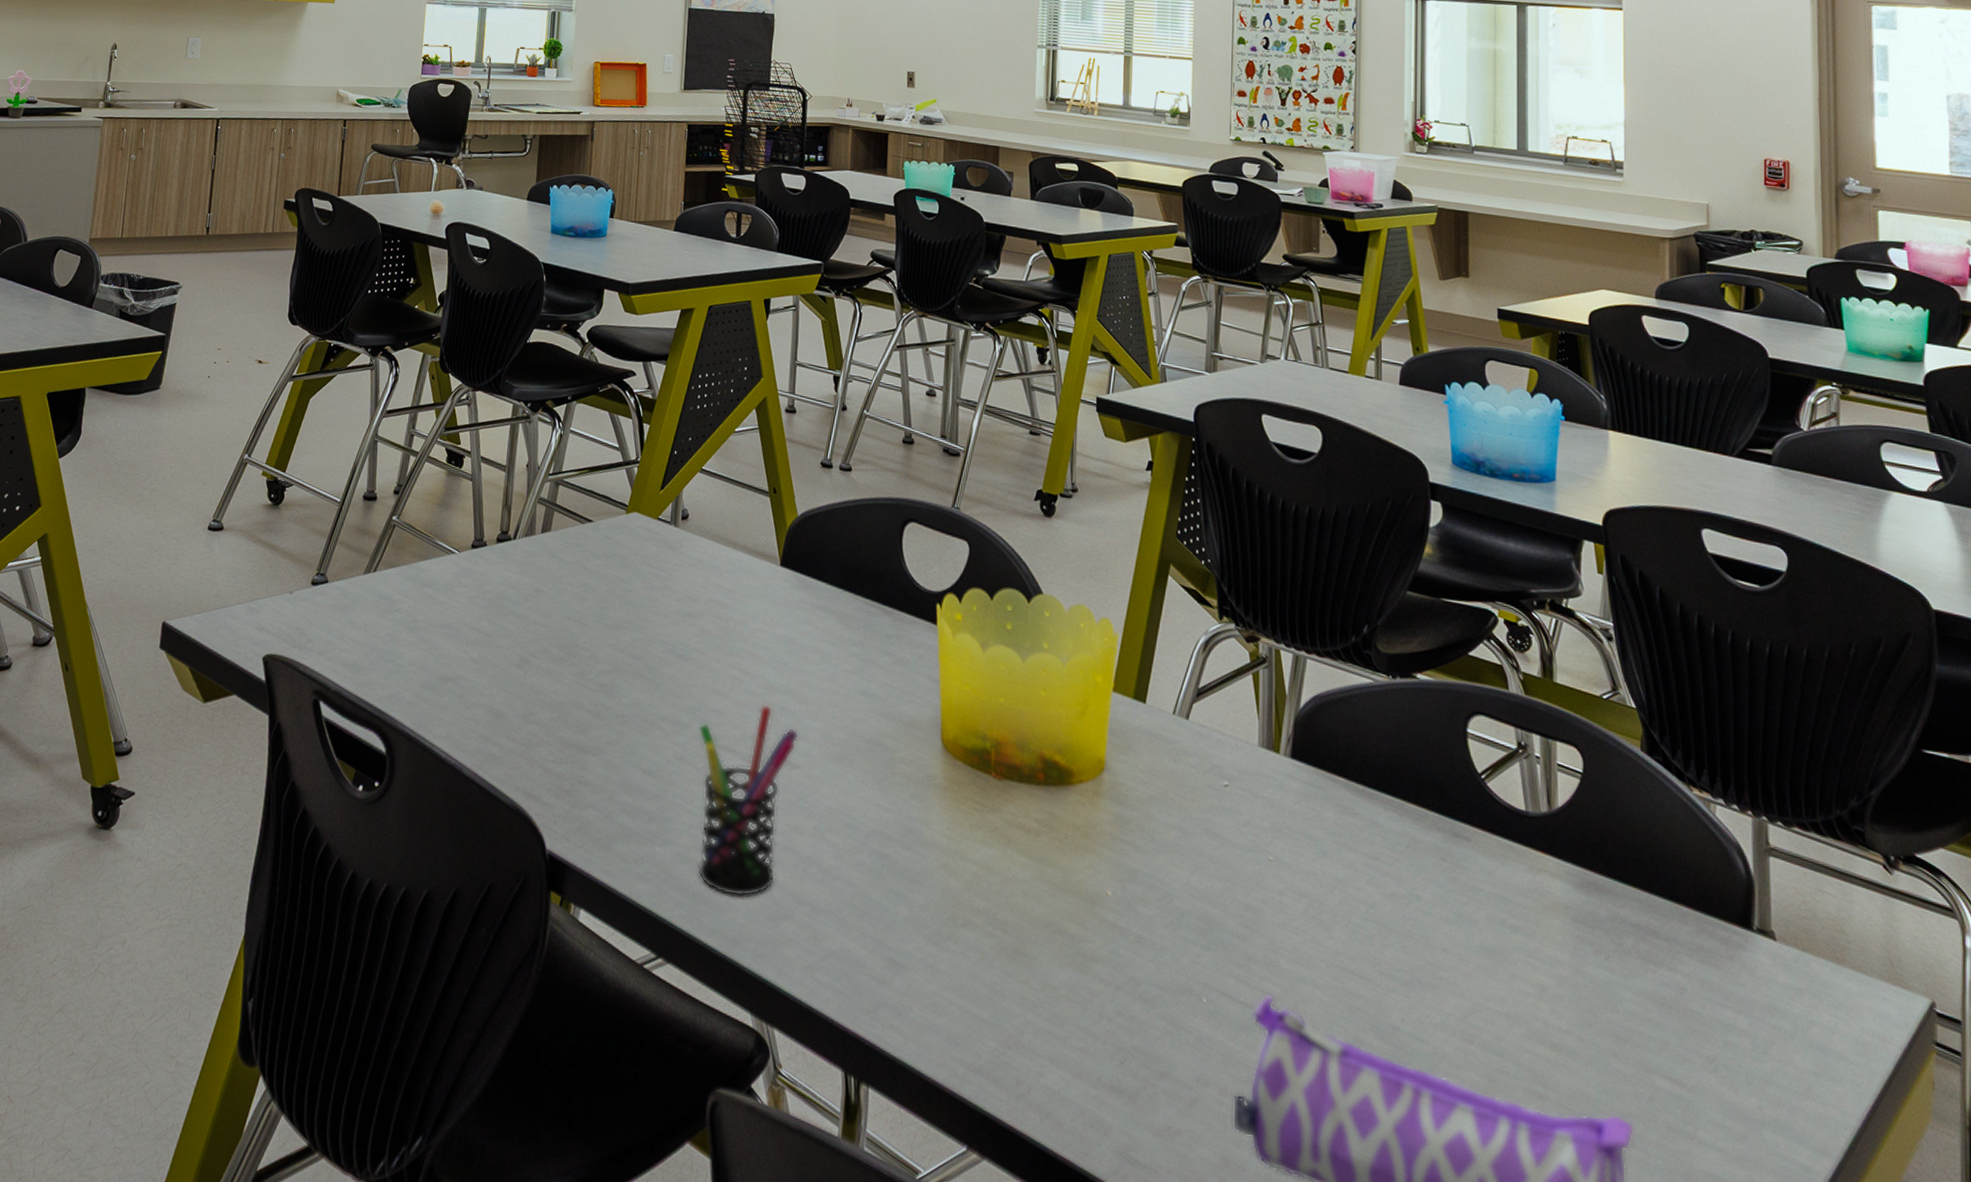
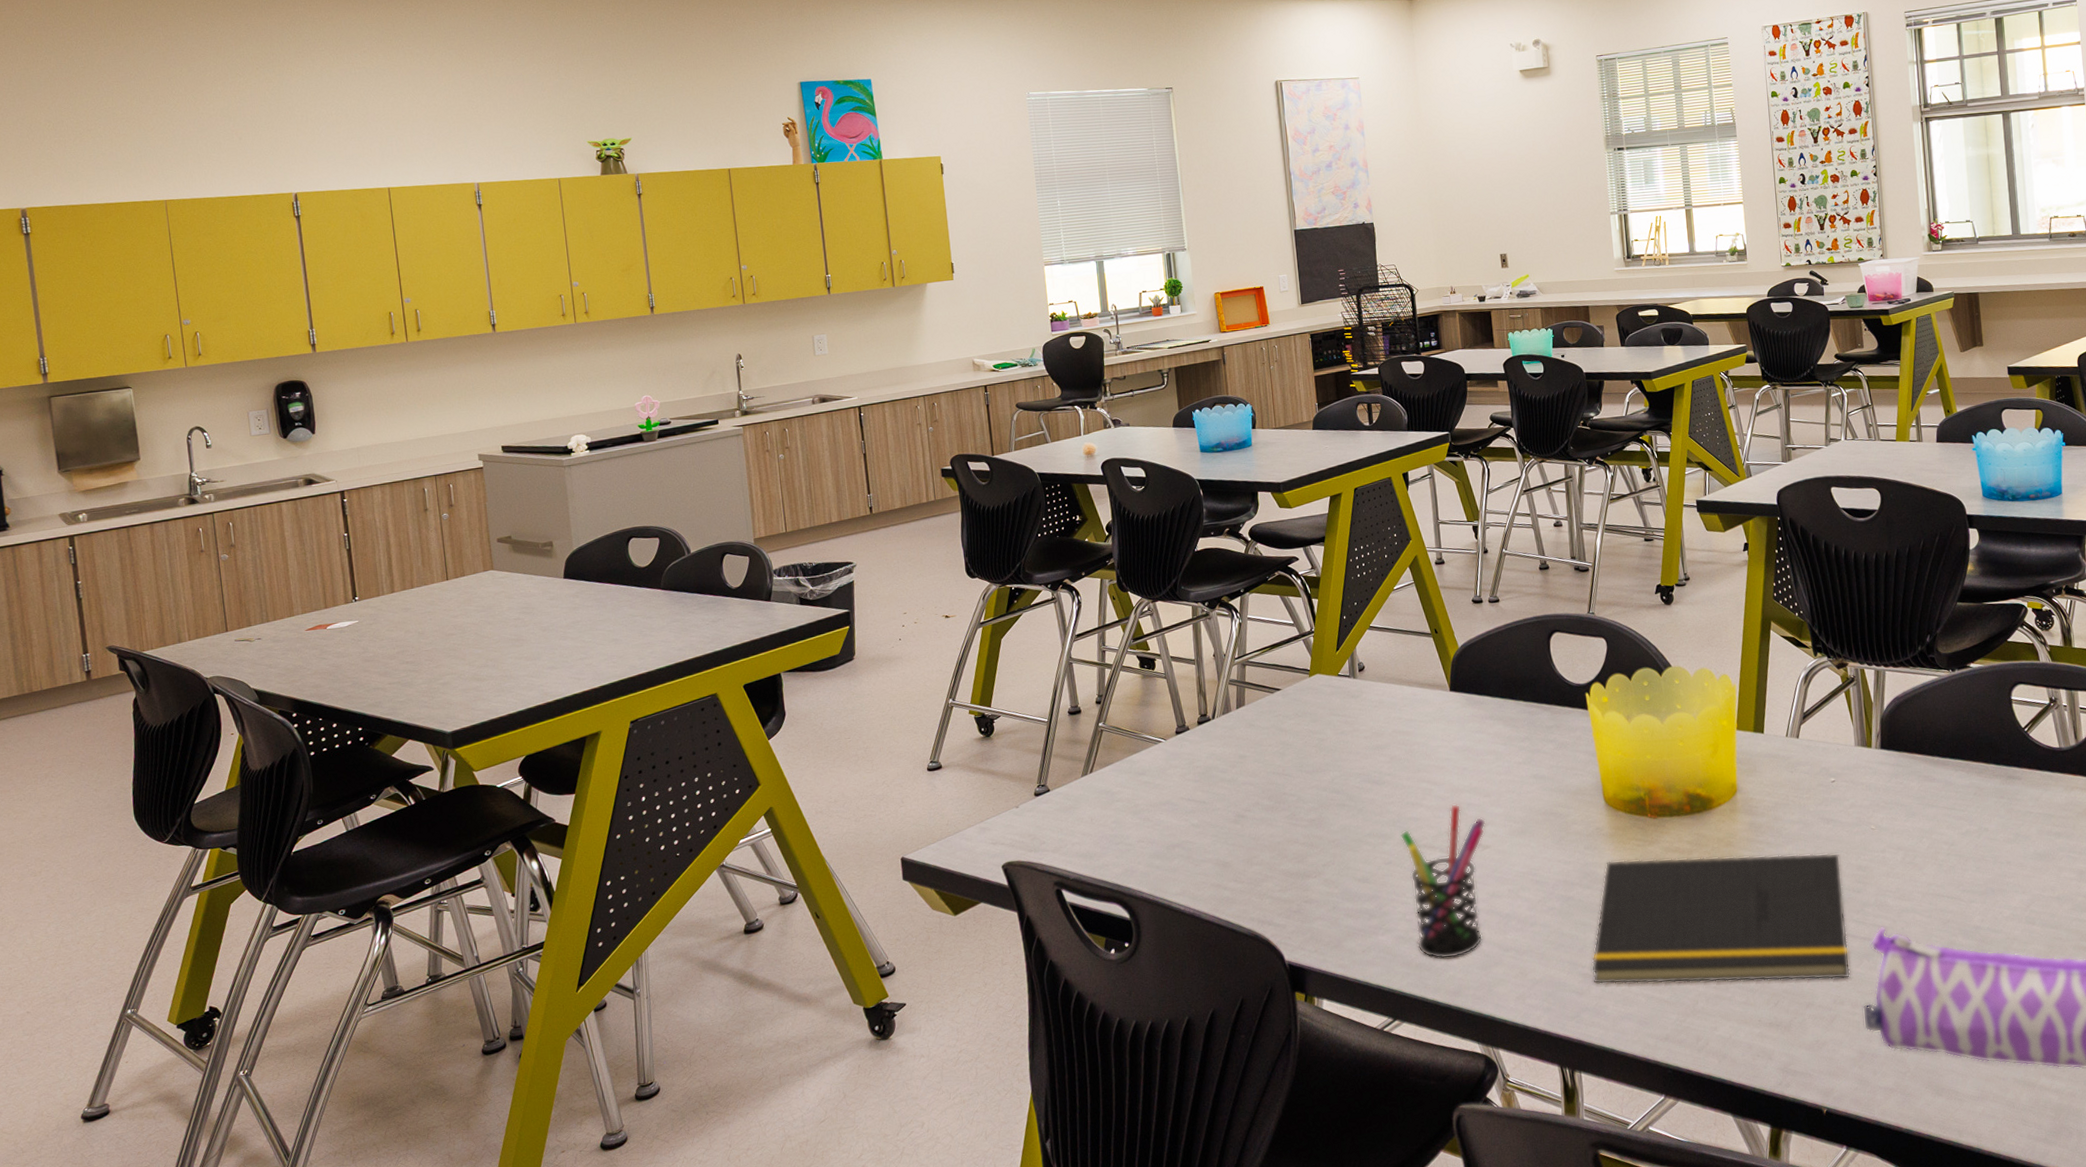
notepad: none [898,820,1225,1053] -> present [1591,852,1851,985]

